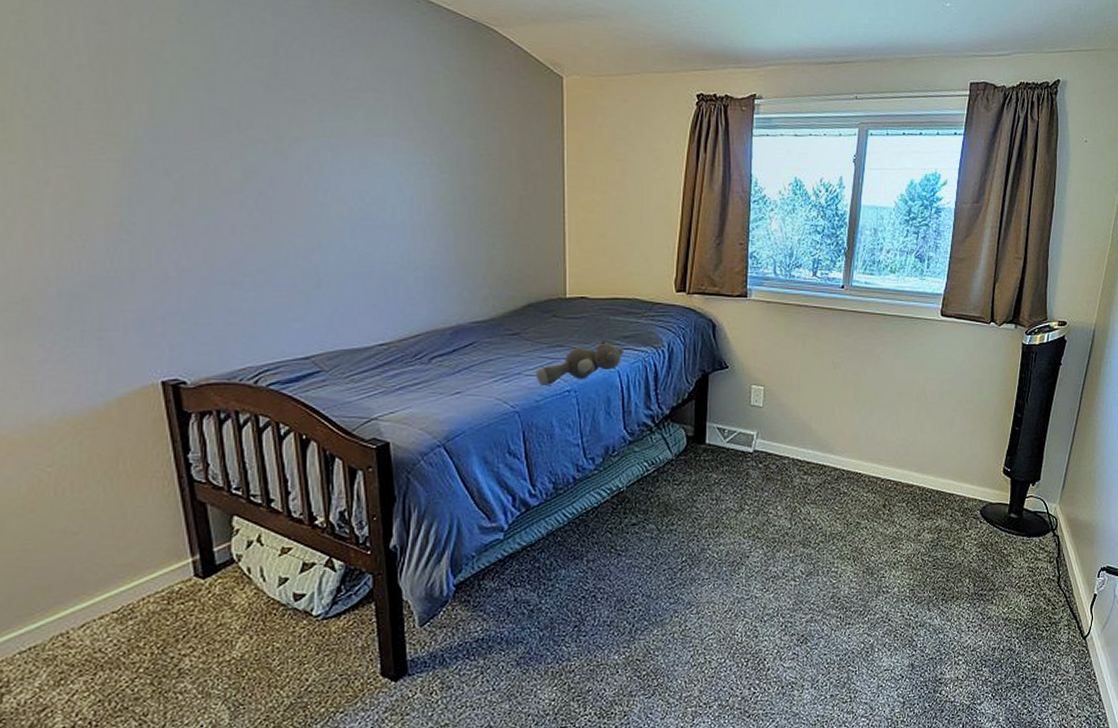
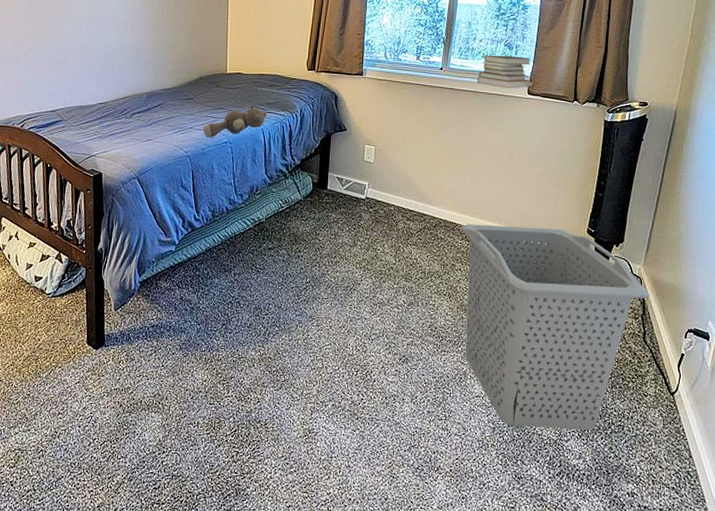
laundry basket: none [867,471,1065,698] -> present [461,224,650,430]
books: none [885,269,947,309] -> present [477,55,533,89]

